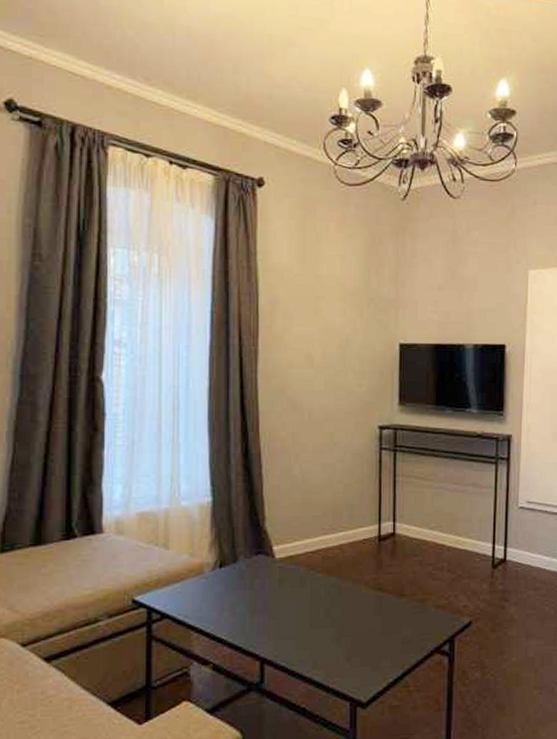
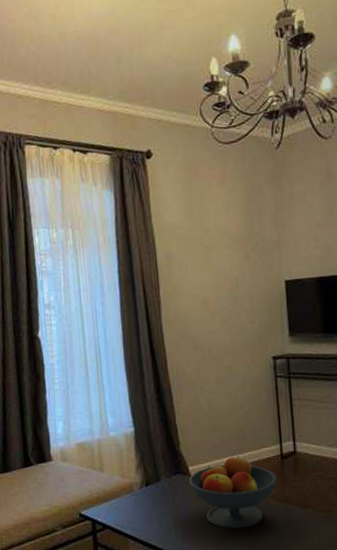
fruit bowl: none [271,534,373,620] -> present [188,455,278,529]

